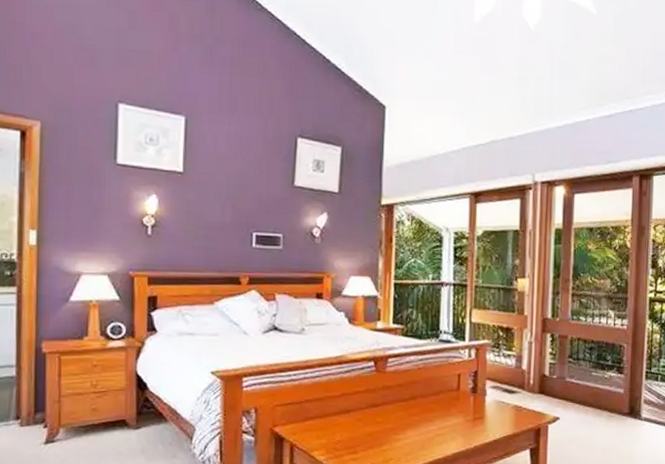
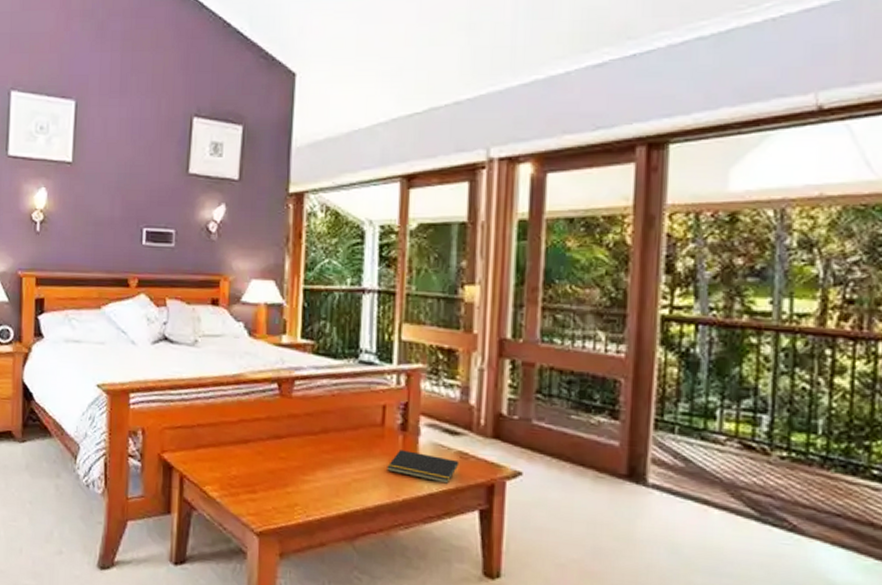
notepad: none [462,408,515,431] -> present [387,450,460,484]

